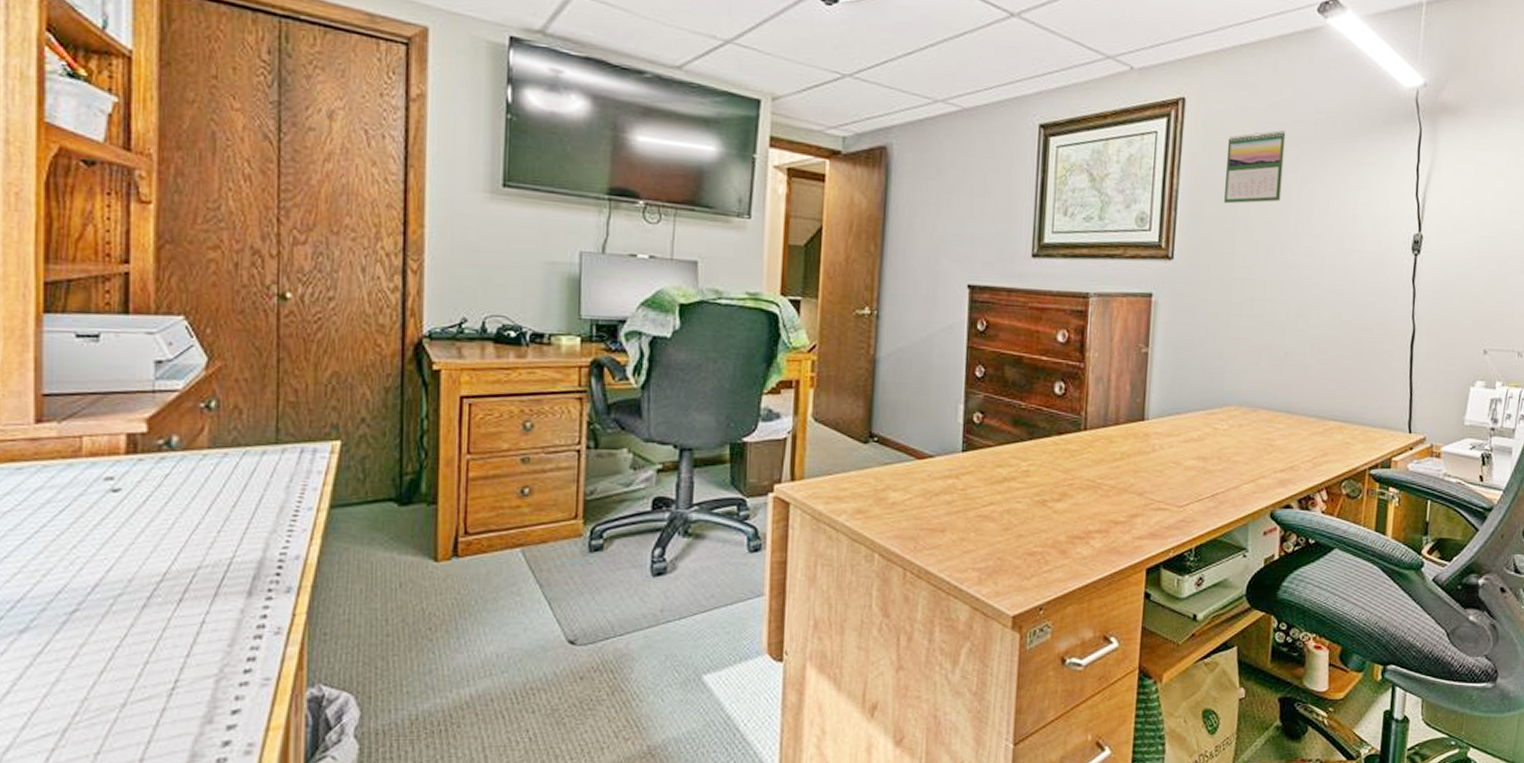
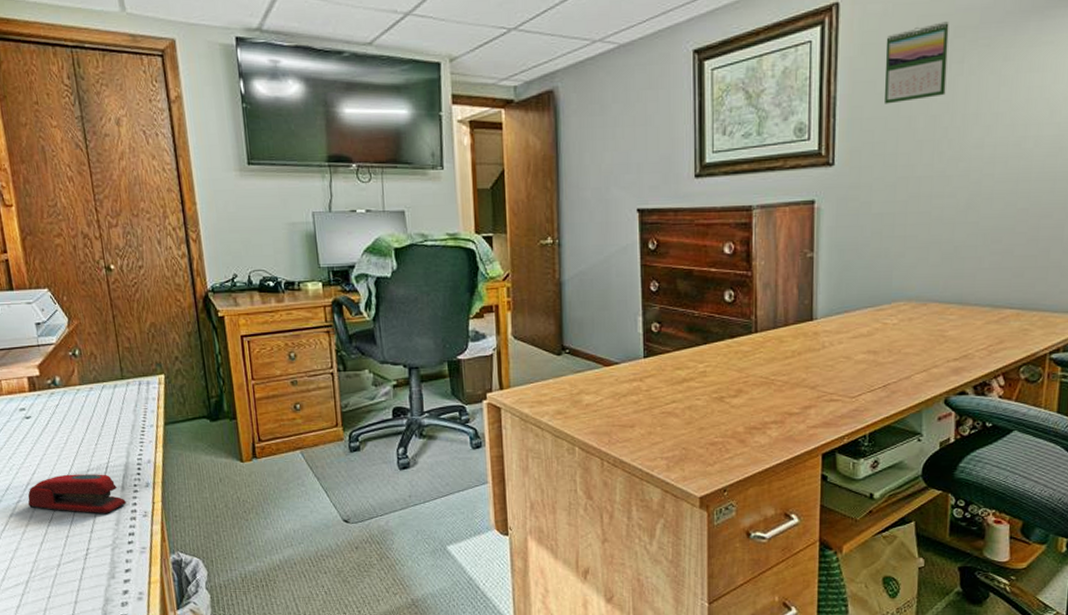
stapler: none [89,572,251,629] -> present [27,474,126,513]

